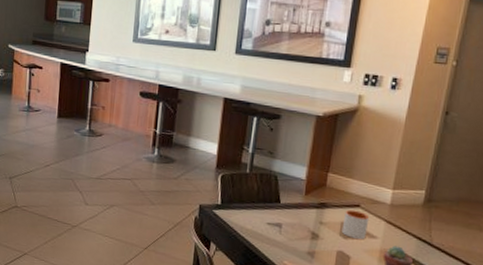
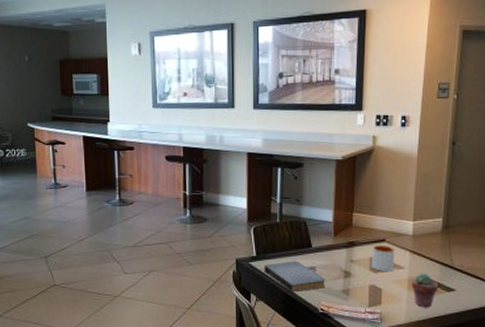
book: none [227,214,291,248] -> present [264,260,325,293]

